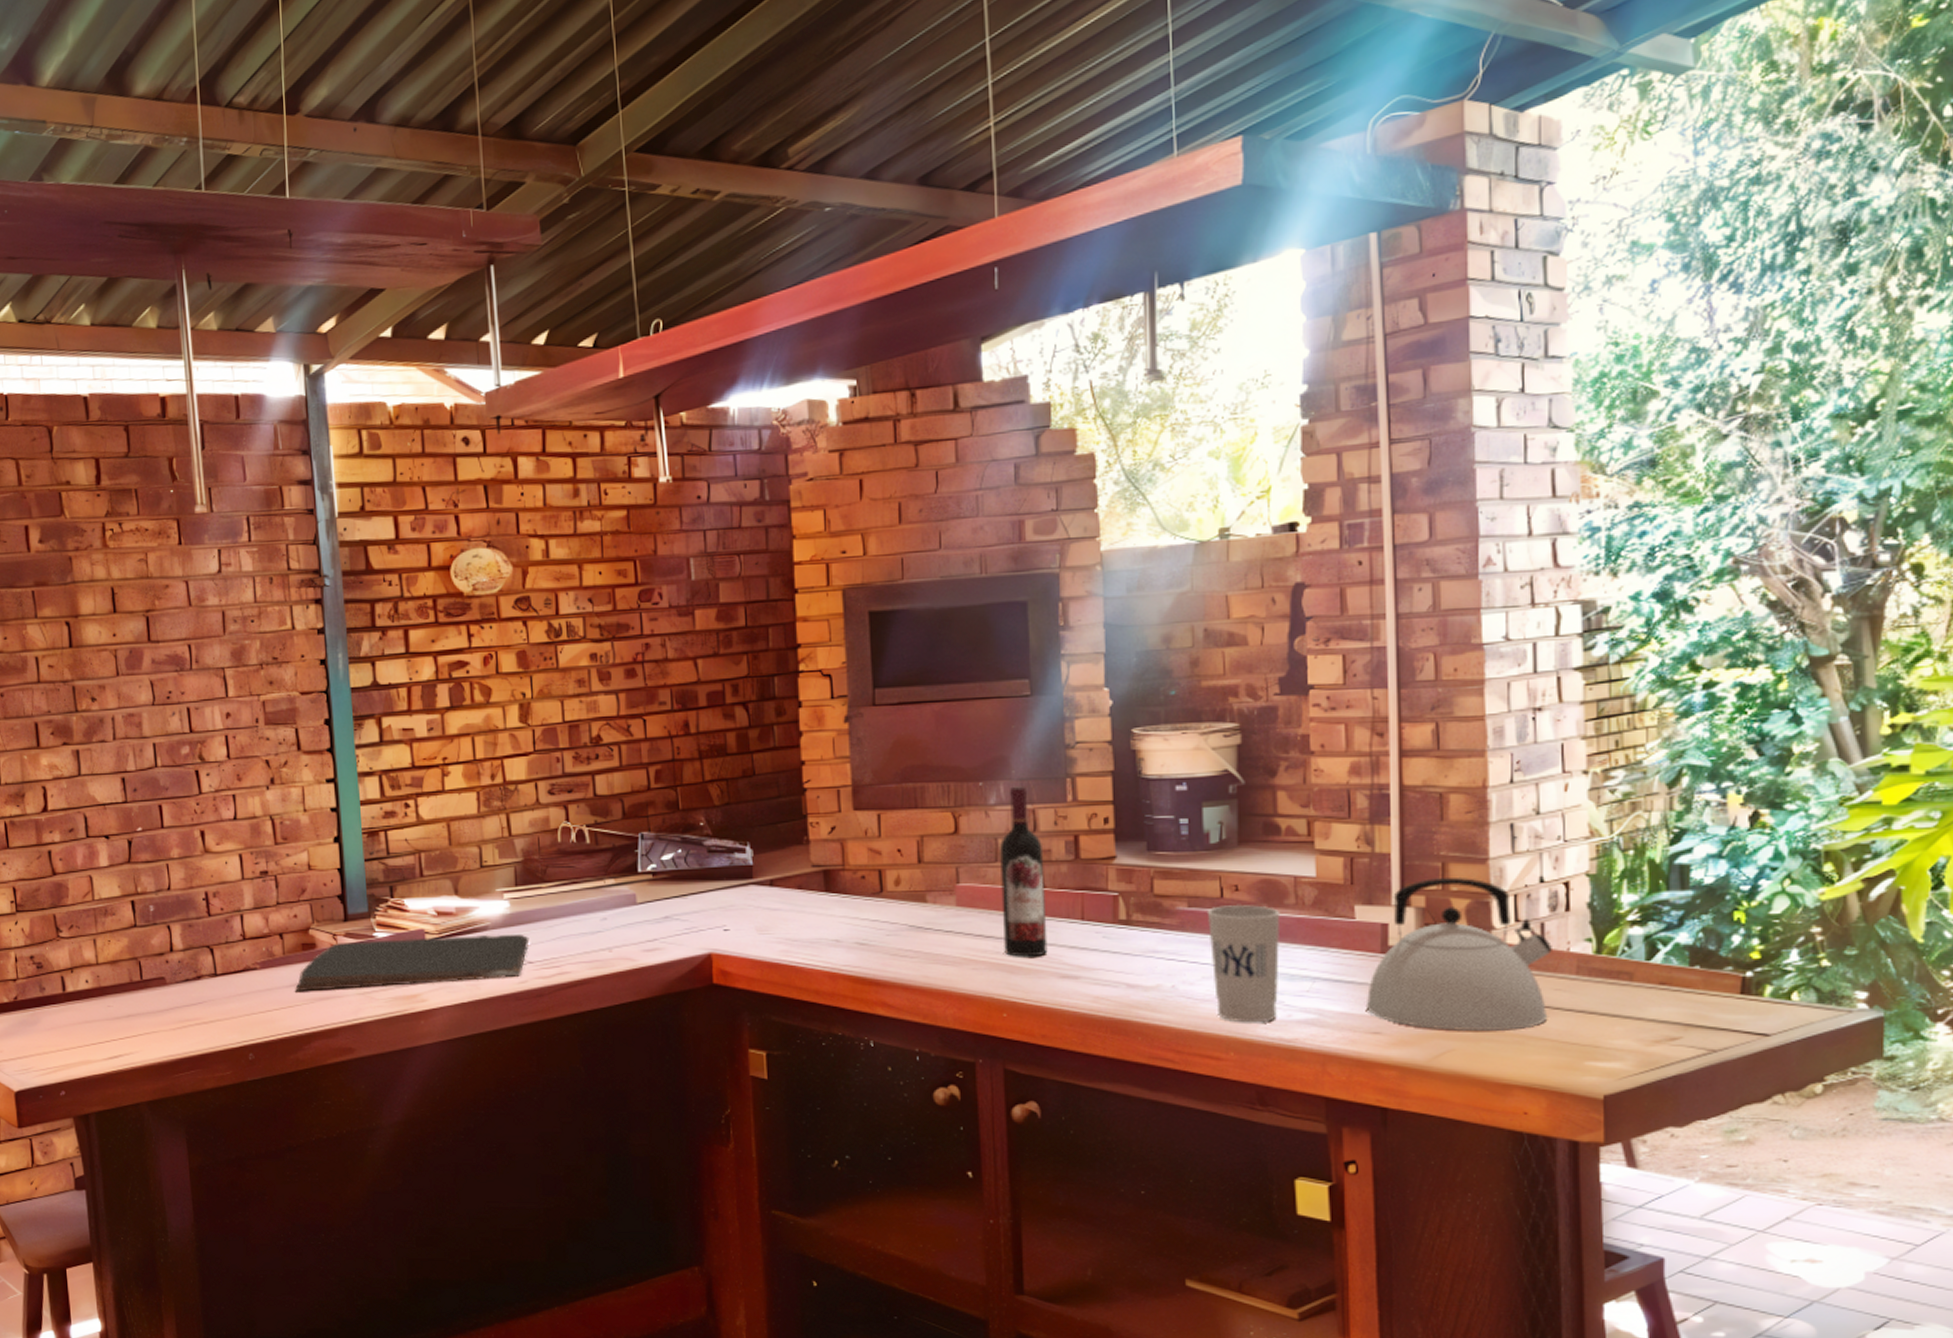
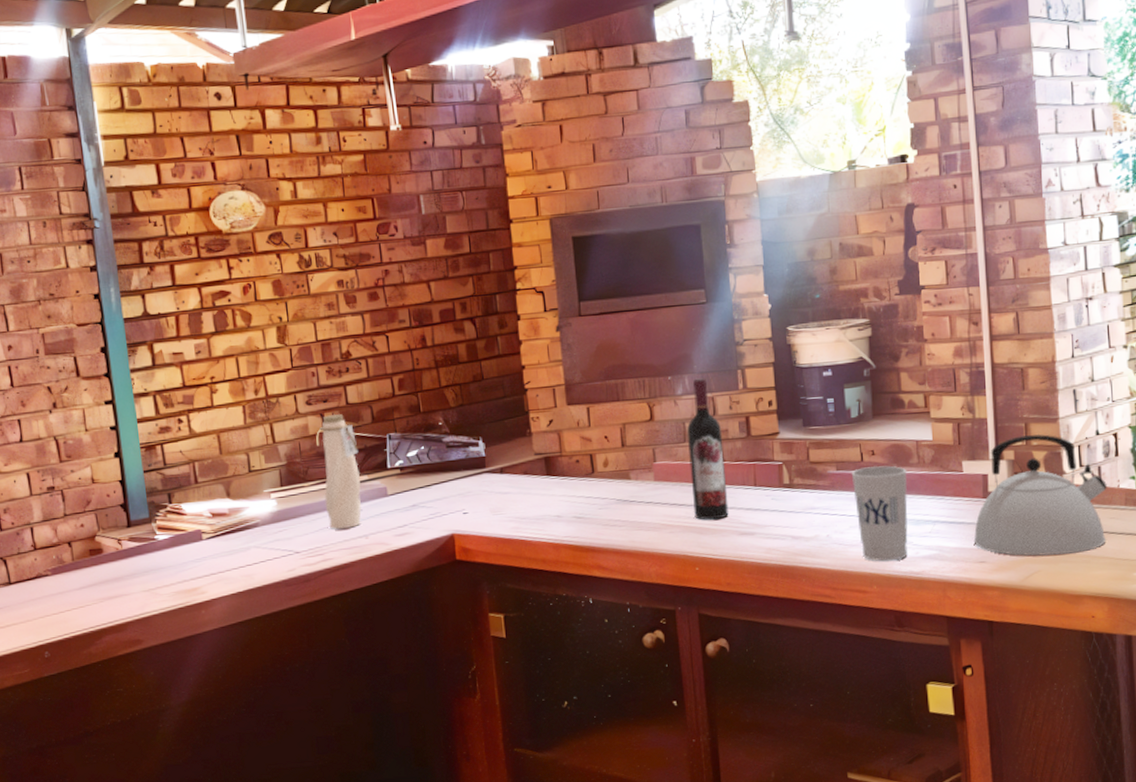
cutting board: present [295,933,530,992] -> none [85,528,296,594]
water bottle: none [562,806,606,940] -> present [319,413,362,529]

